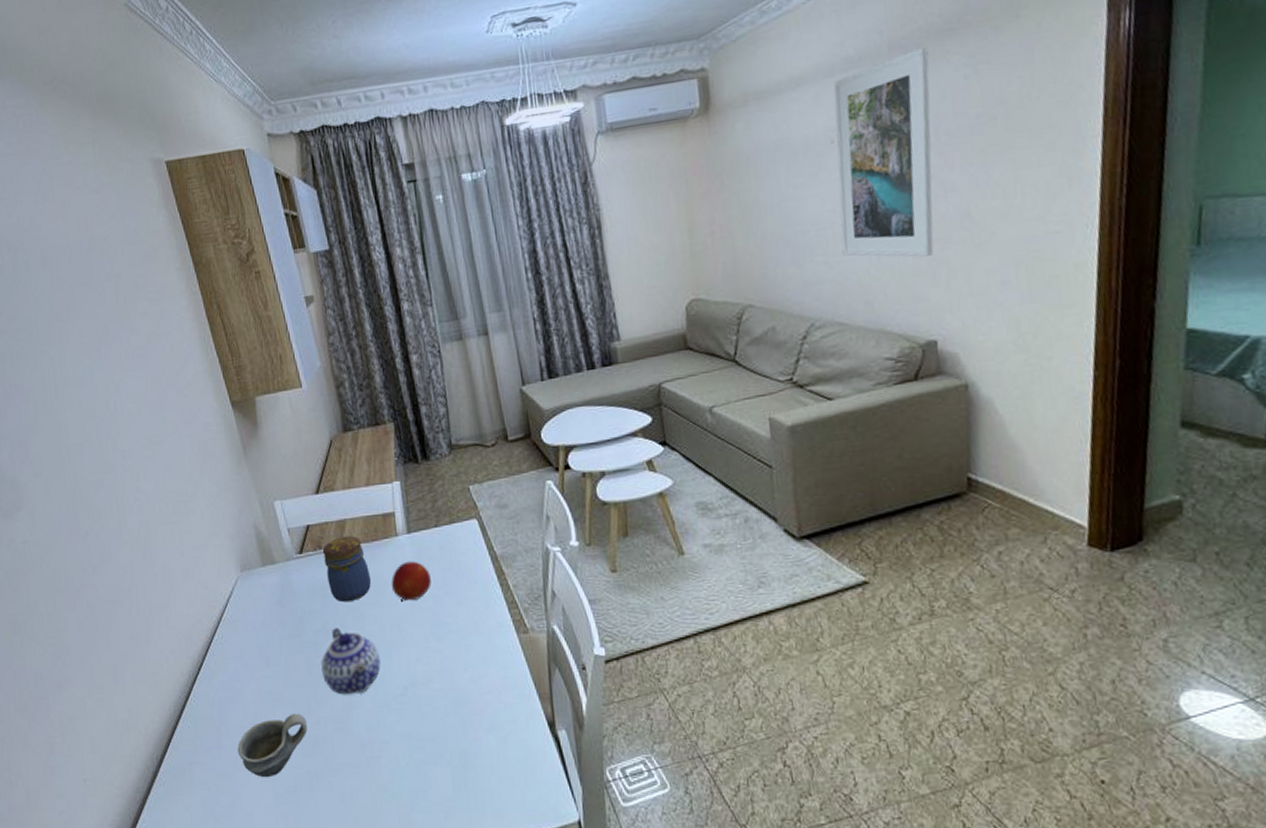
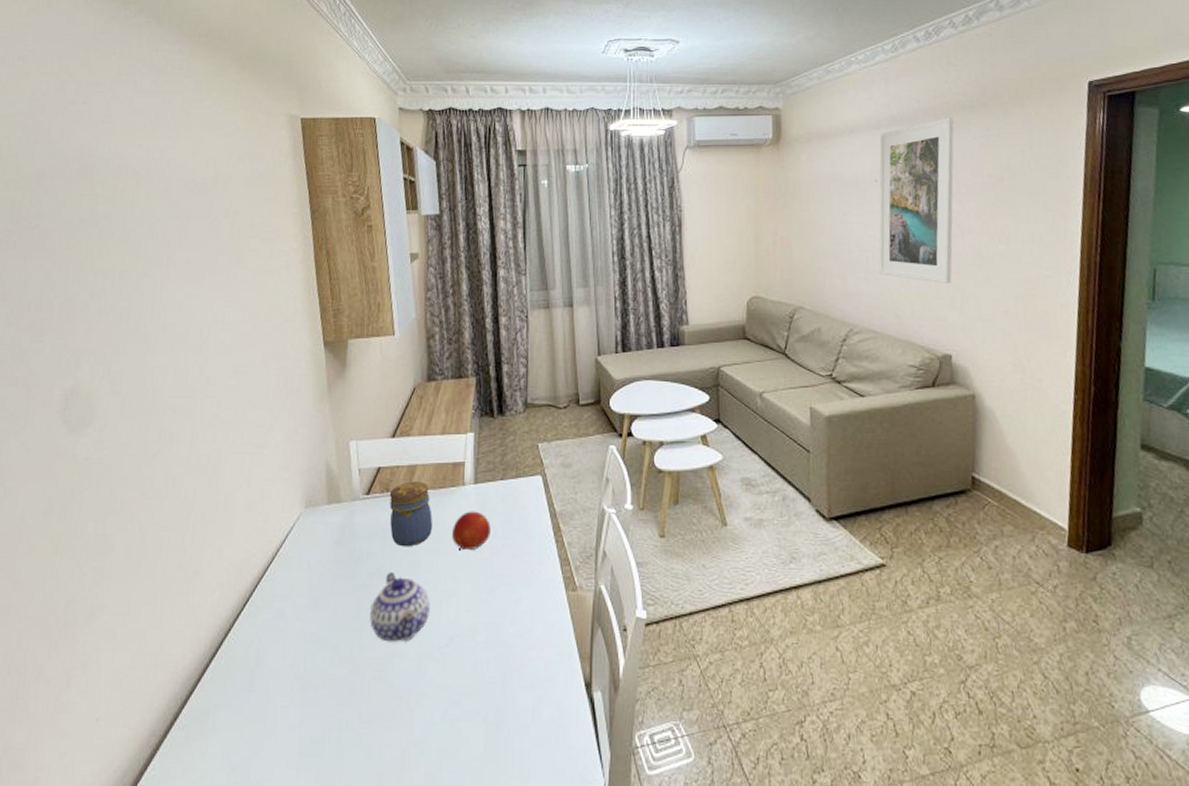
cup: present [237,713,308,778] -> none [269,658,346,726]

